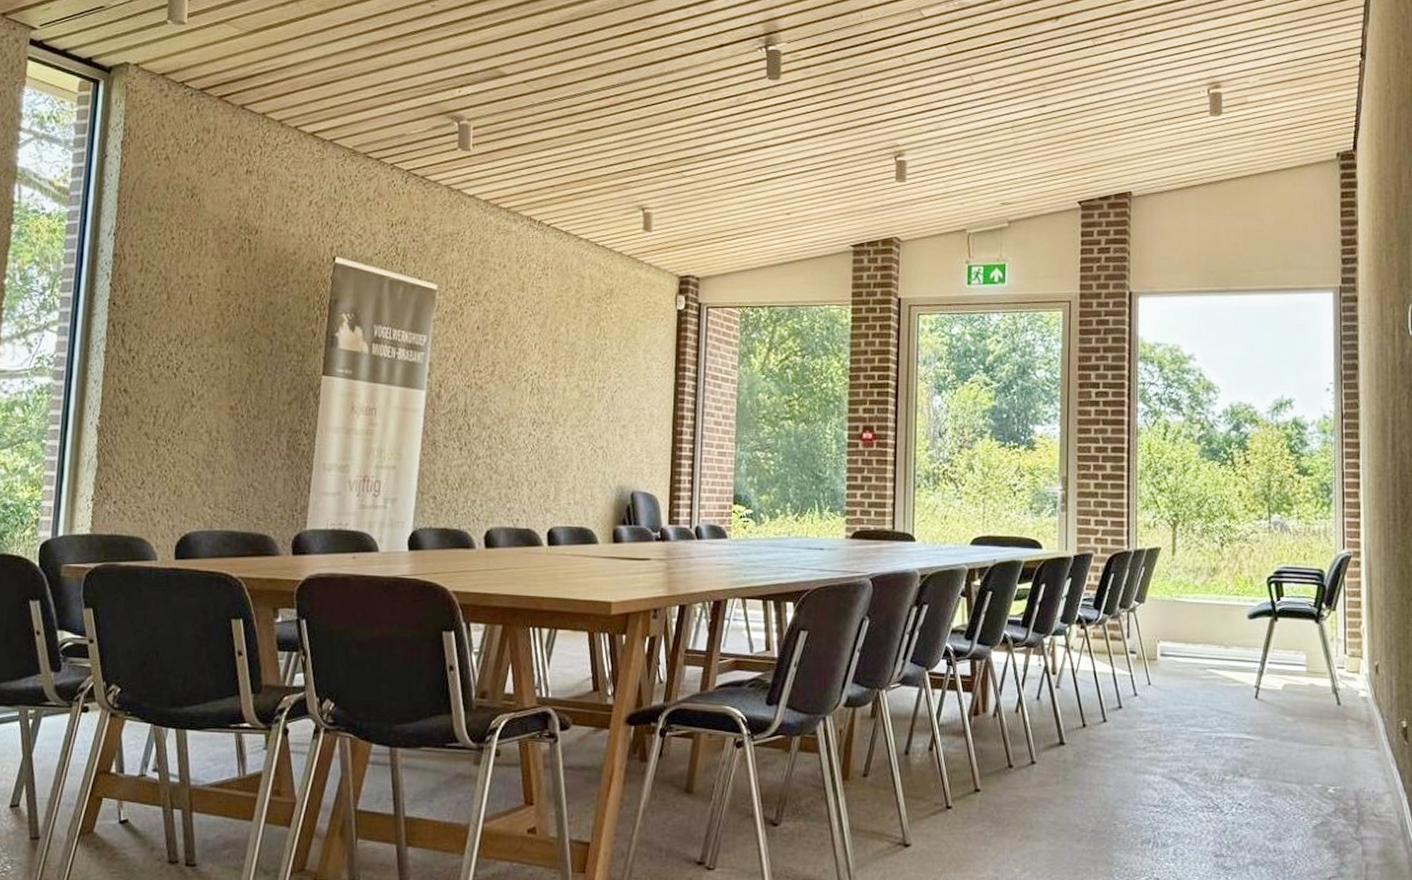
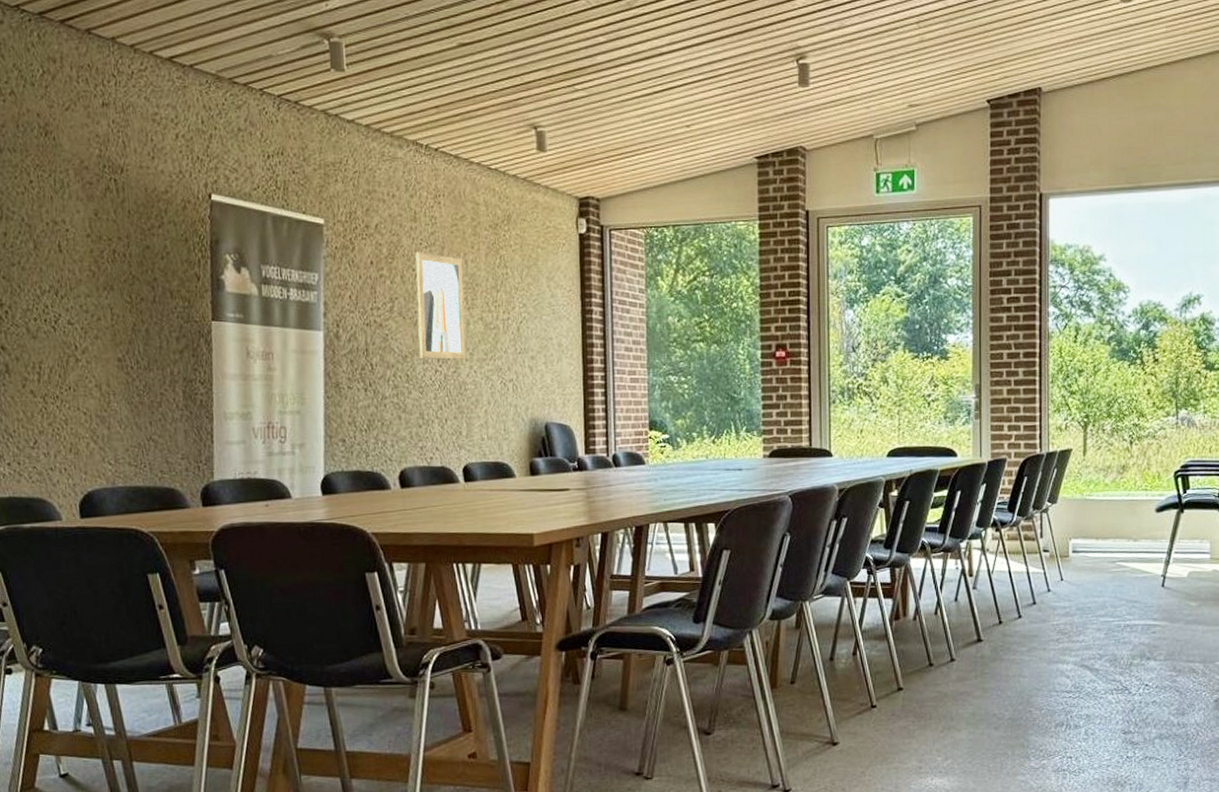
wall art: none [516,319,564,425] -> present [415,252,466,360]

